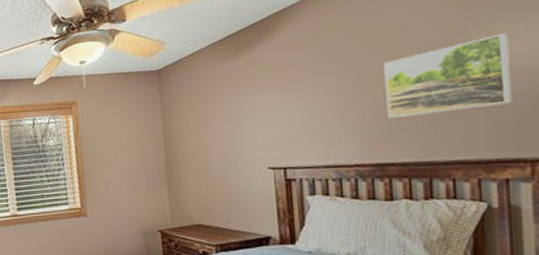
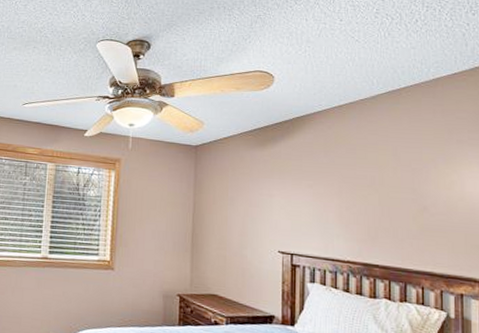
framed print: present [384,33,512,118] -> none [375,171,467,231]

